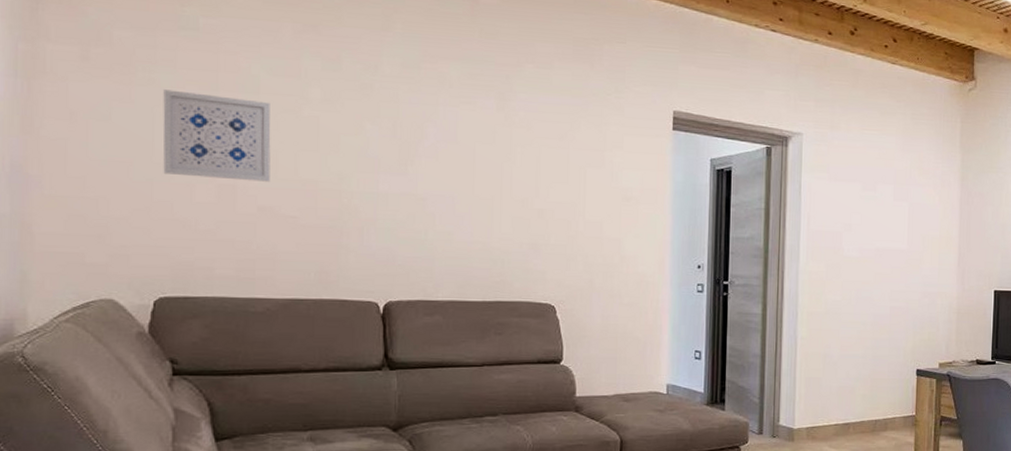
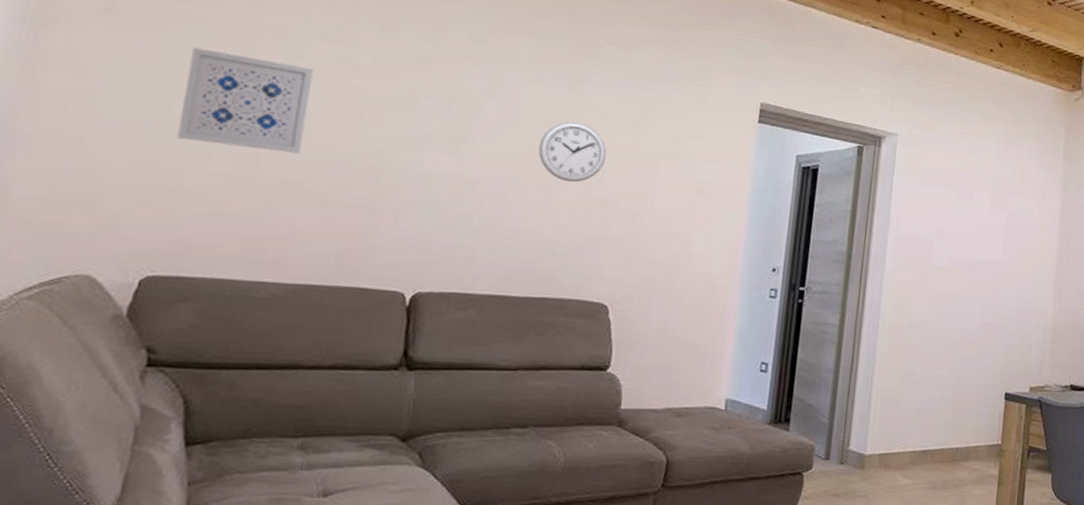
wall clock: none [478,138,538,196] -> present [538,121,607,183]

